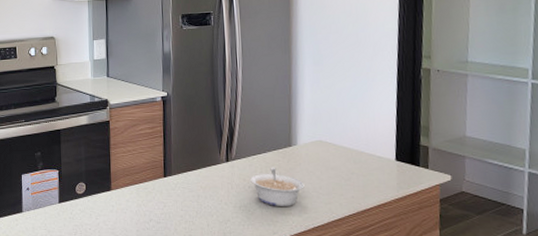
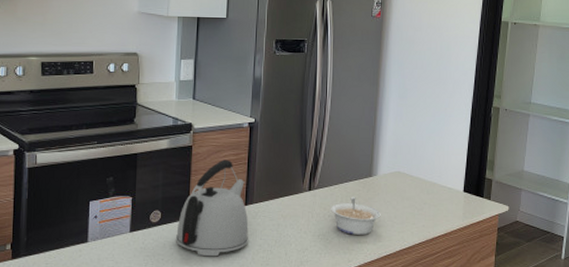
kettle: none [101,133,170,227] -> present [176,159,249,257]

